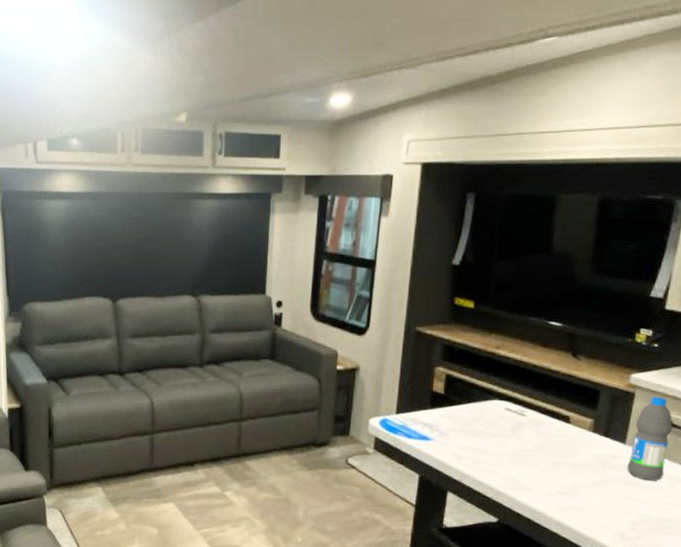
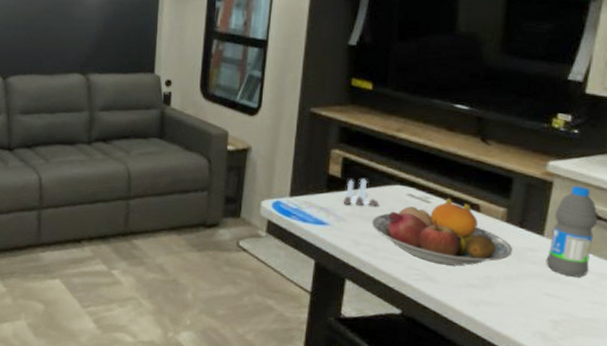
salt and pepper shaker set: none [446,394,478,421] -> present [343,178,379,207]
fruit bowl: none [472,410,599,475] -> present [371,197,513,266]

